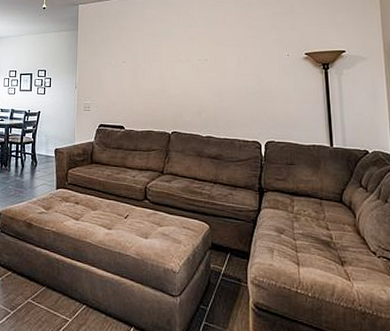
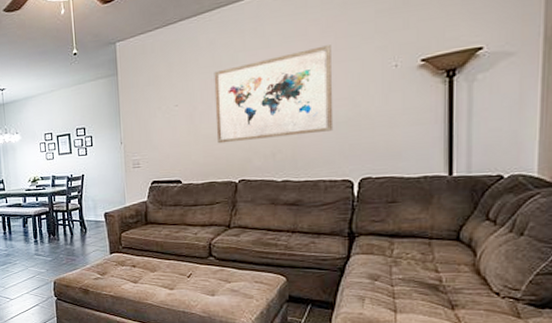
wall art: none [155,32,245,100] -> present [214,45,334,144]

